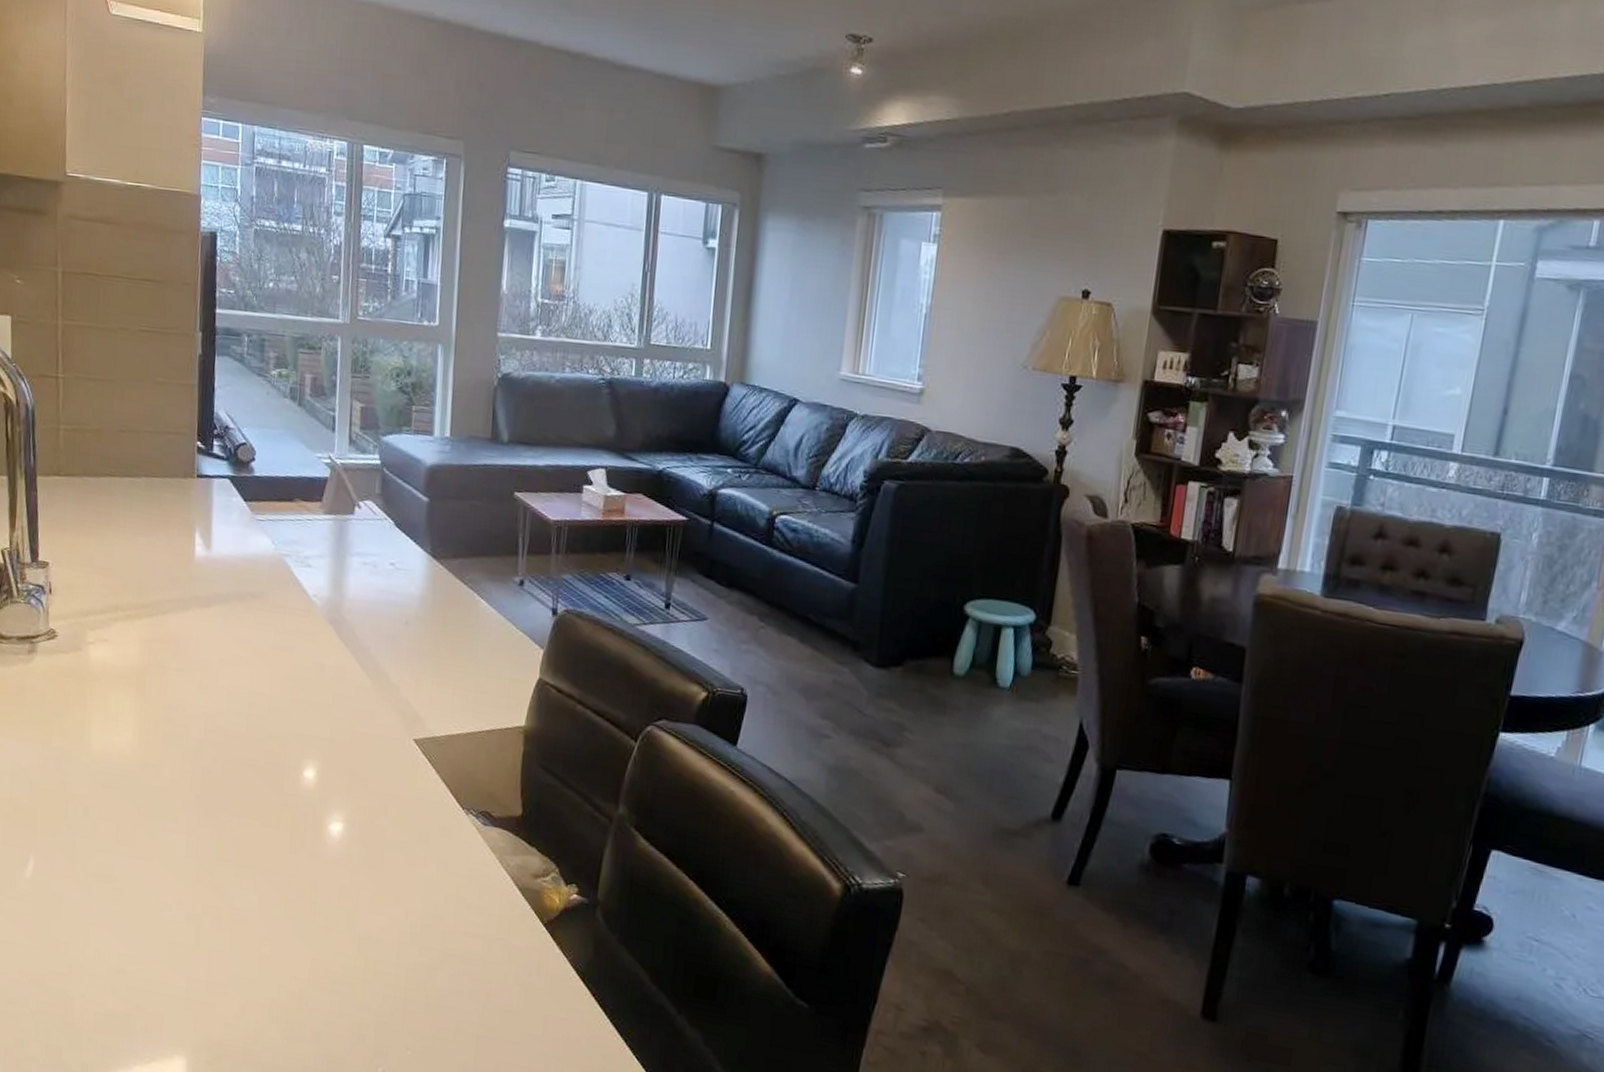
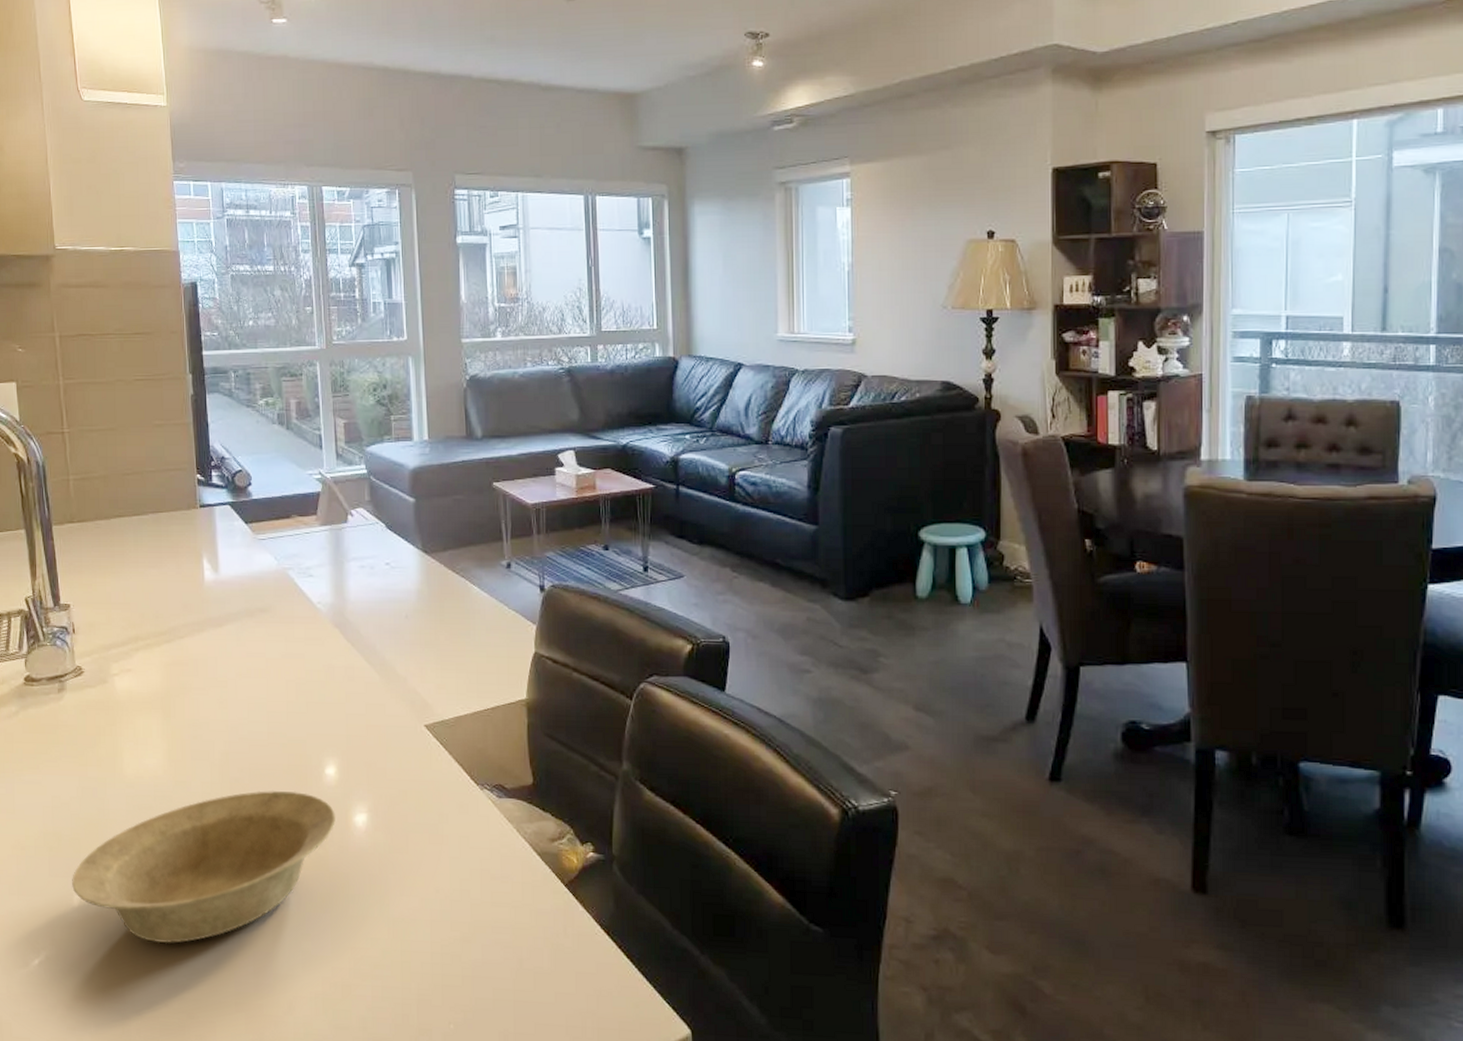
bowl: none [25,784,311,931] -> present [72,790,337,944]

